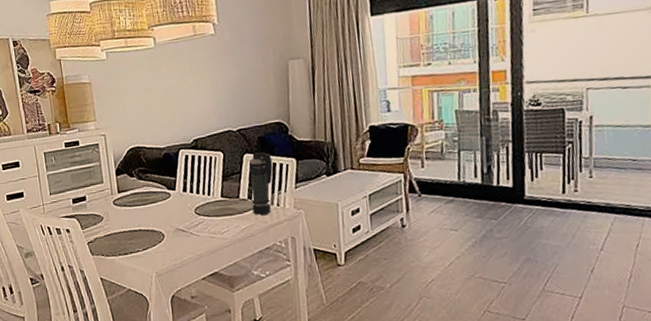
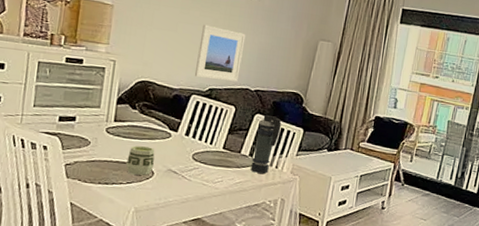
cup: none [137,210,163,240] -> present [126,145,155,176]
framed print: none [173,75,218,132] -> present [194,24,246,81]

